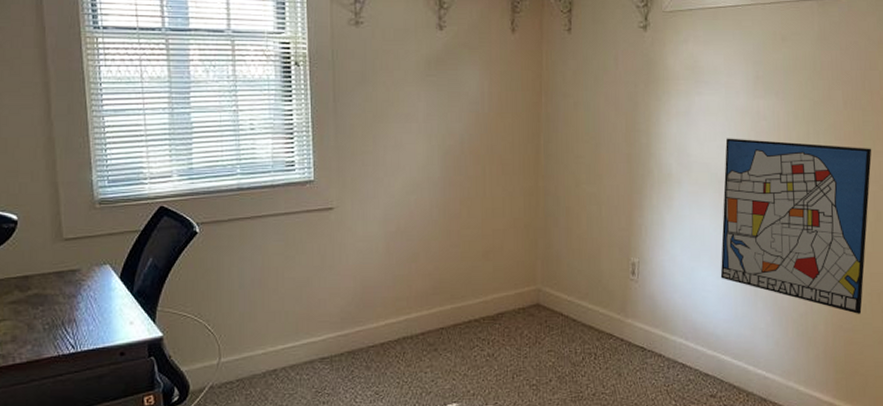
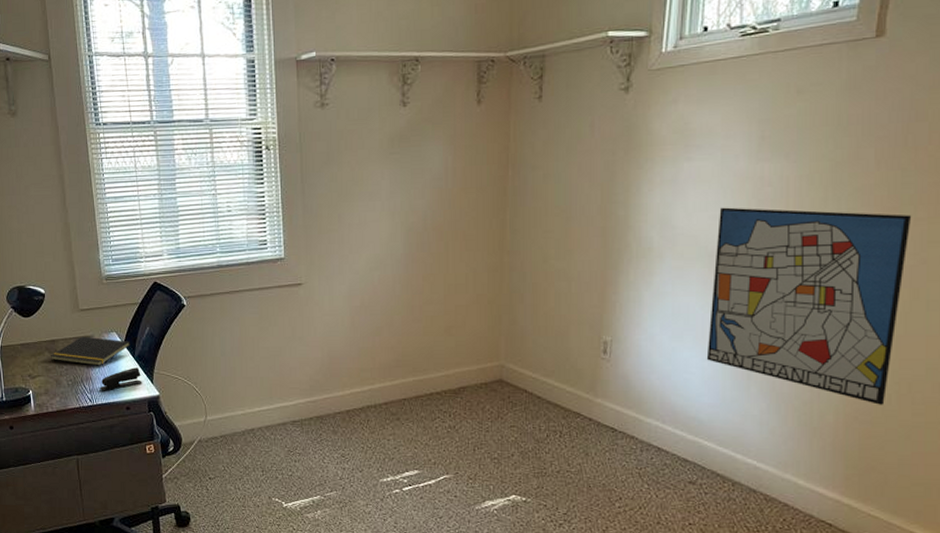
notepad: none [22,270,128,305] -> present [51,336,130,366]
stapler: none [86,305,142,334] -> present [99,367,142,390]

